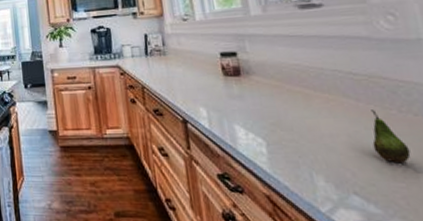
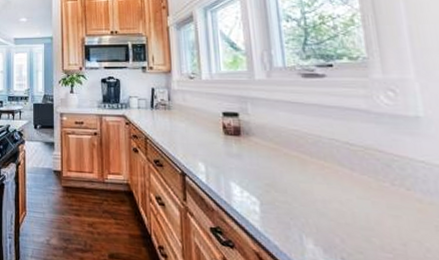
fruit: present [371,110,411,164] -> none [363,180,400,235]

